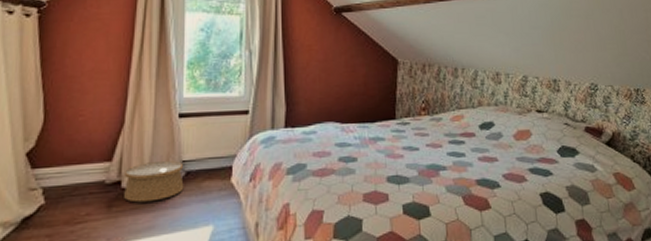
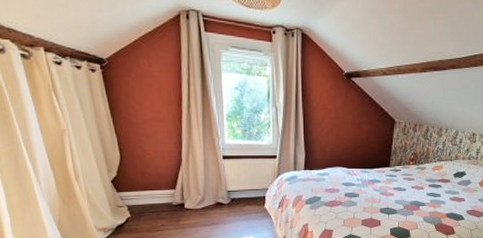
woven basket: present [124,161,184,203] -> none [186,191,231,219]

